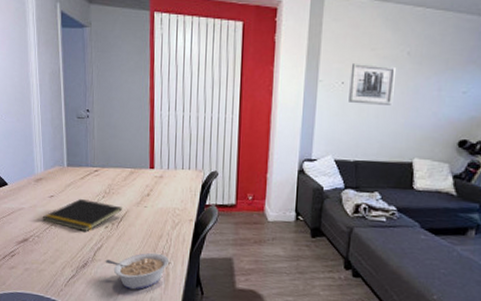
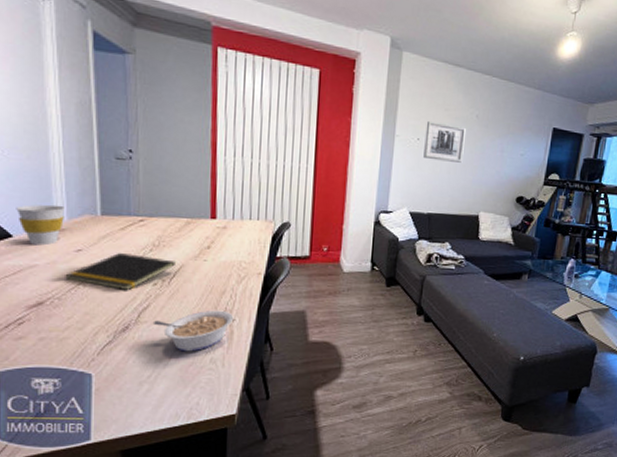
cup: none [10,158,42,192] -> present [16,204,64,246]

